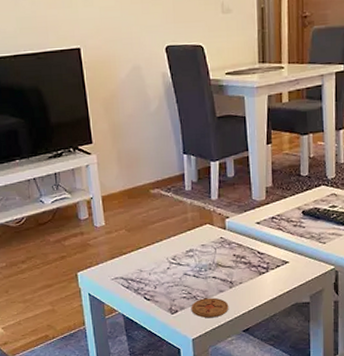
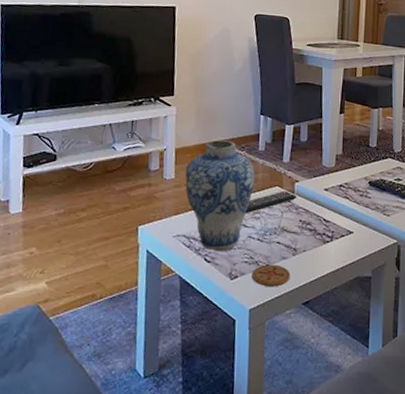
vase: none [114,183,185,290] -> present [185,140,255,252]
remote control: none [178,227,228,252] -> present [244,190,296,213]

